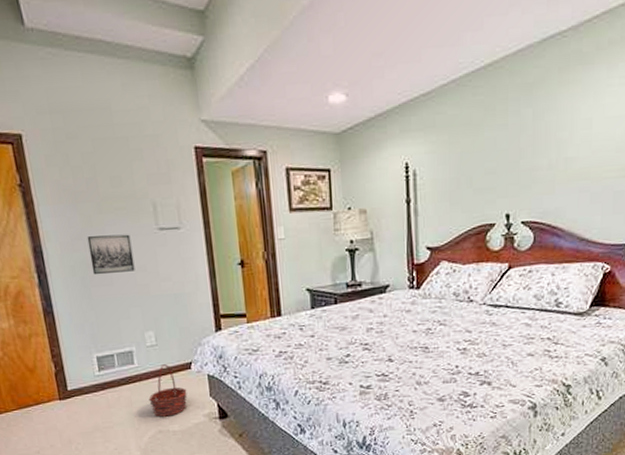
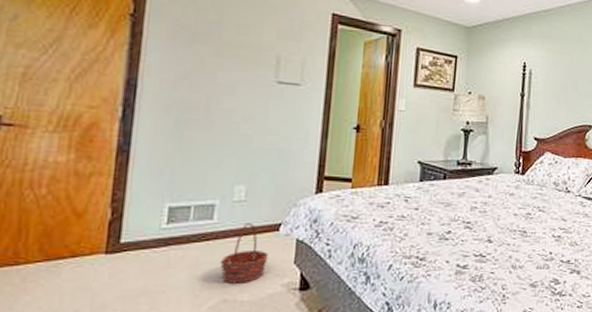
wall art: present [87,234,135,275] -> none [190,78,244,120]

